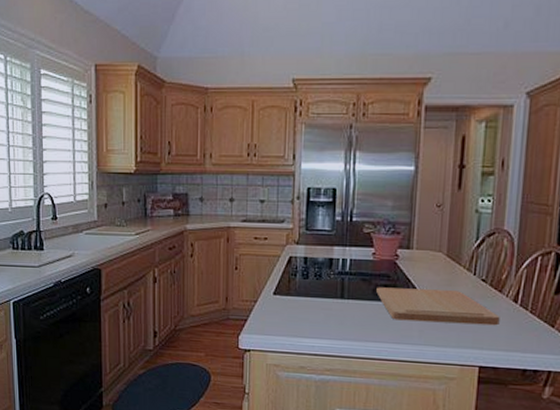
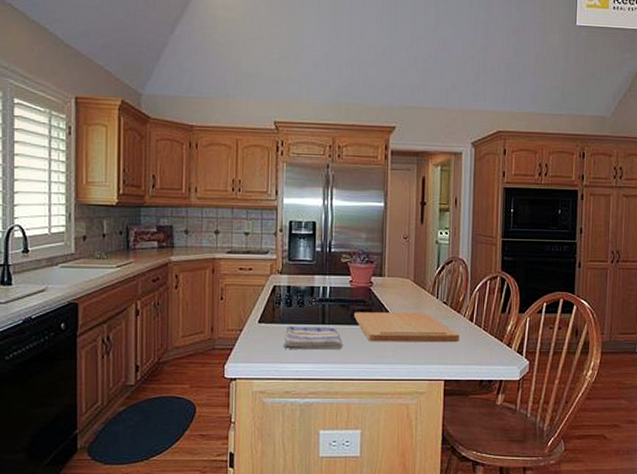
dish towel: none [298,299,363,327] -> present [282,325,343,351]

